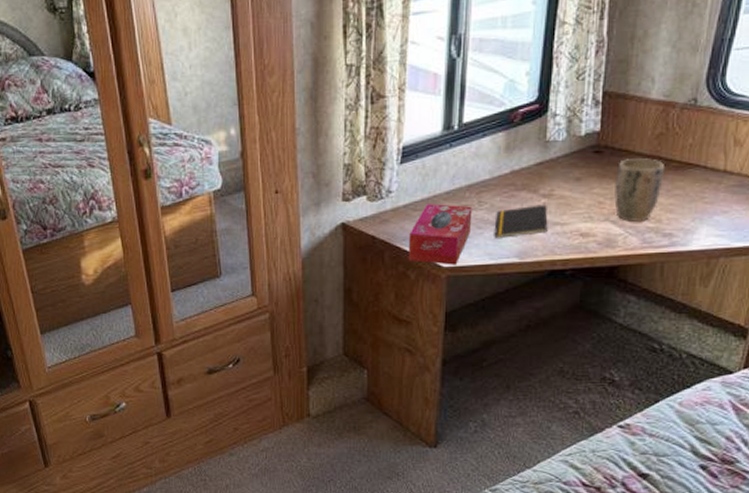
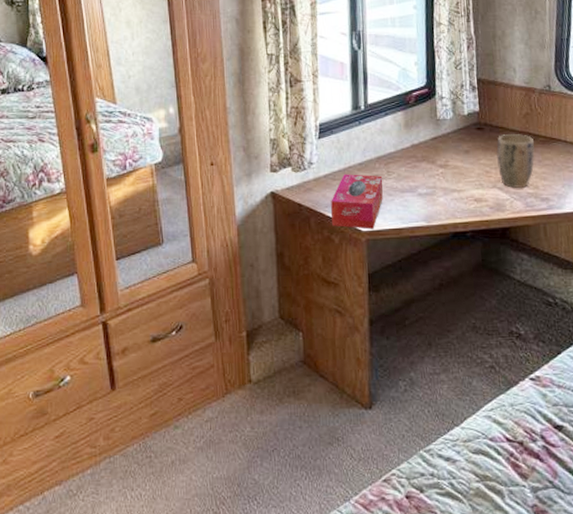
notepad: present [494,204,548,238] -> none [402,174,448,204]

